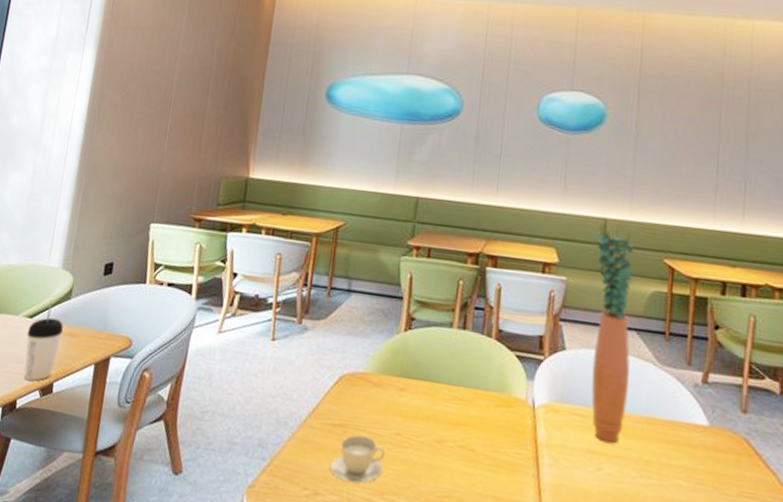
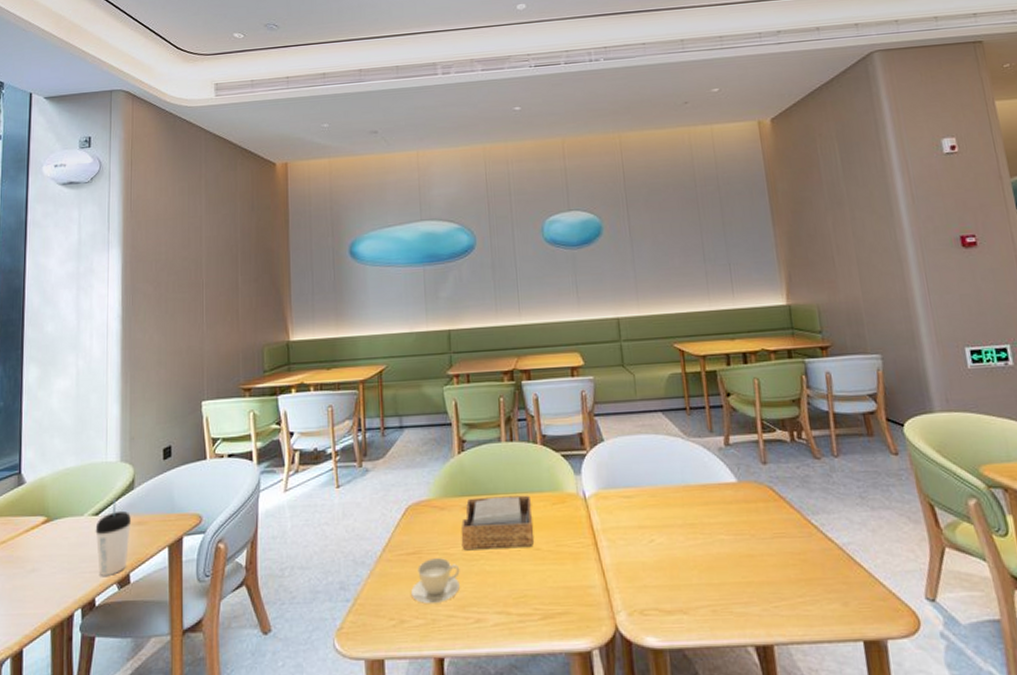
napkin holder: none [391,380,475,446] -> present [461,495,534,549]
vase: present [591,225,634,444] -> none [612,324,666,516]

